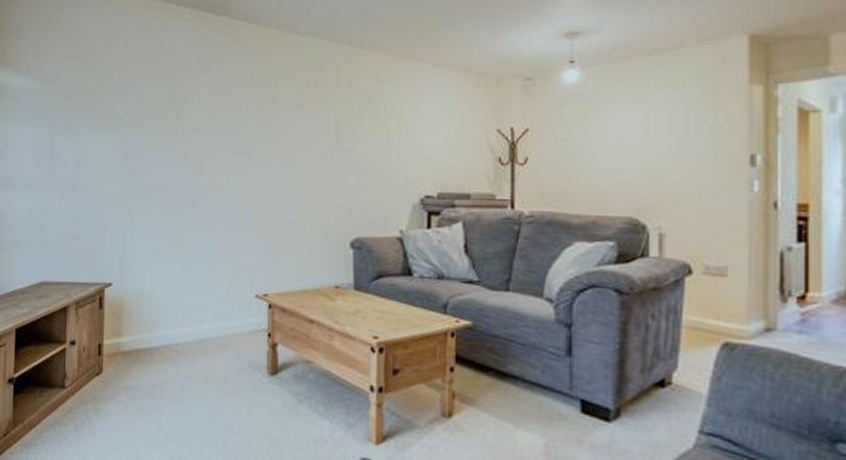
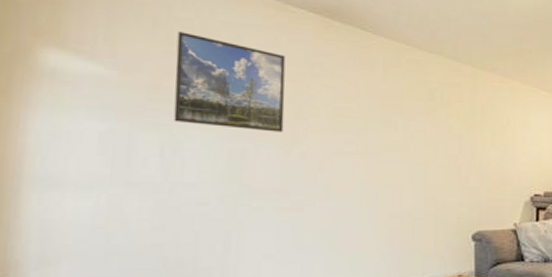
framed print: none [82,42,167,132] -> present [173,31,286,132]

